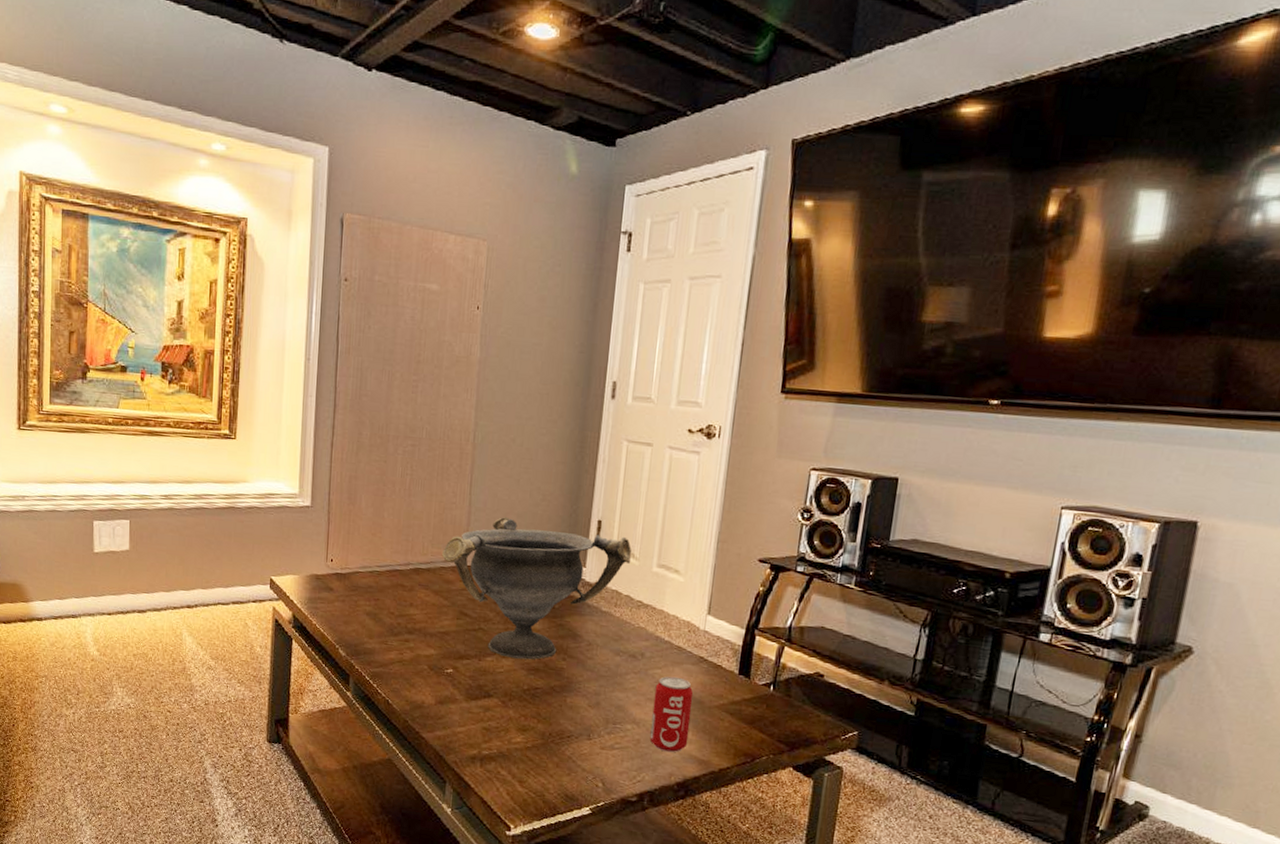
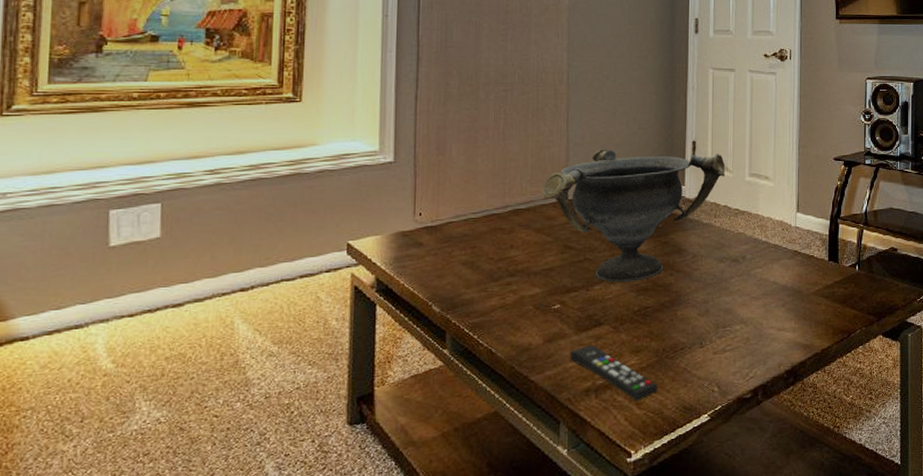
remote control: none [458,714,542,779] -> present [569,344,658,401]
beverage can: present [649,676,694,753] -> none [757,272,792,344]

